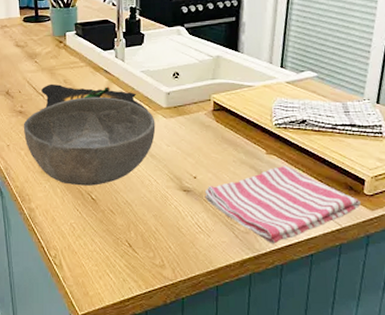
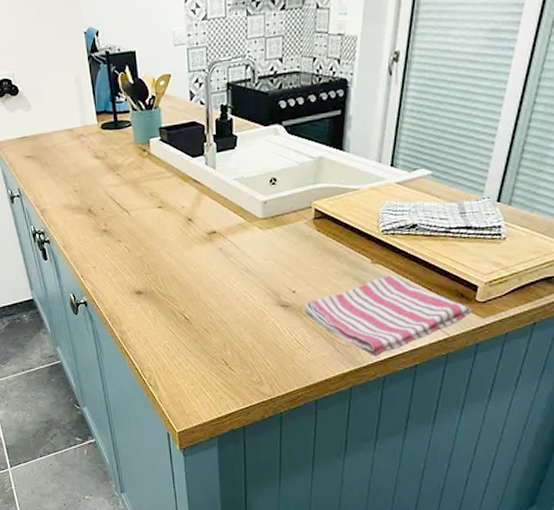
bowl: present [23,96,156,186] -> none [108,209,251,306]
tequila: present [39,83,149,112] -> none [125,198,244,229]

